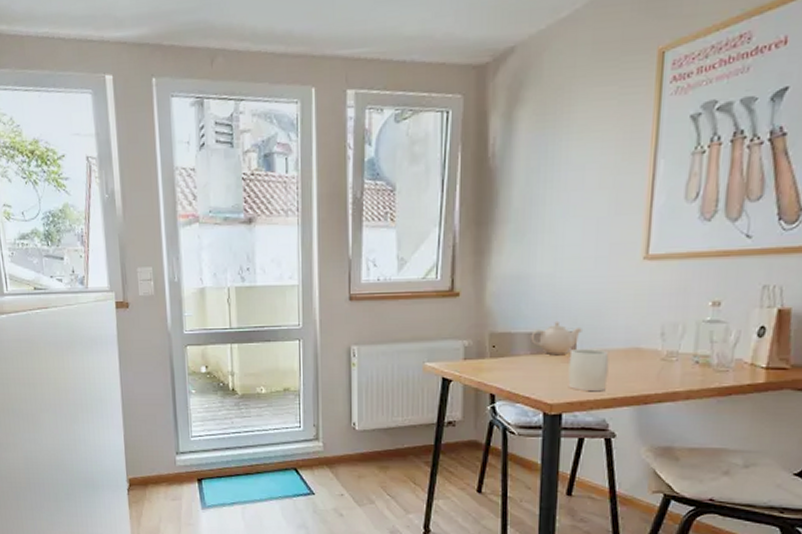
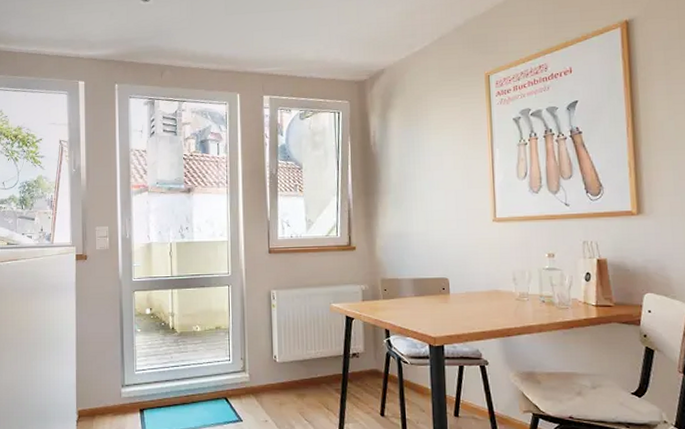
teapot: present [530,320,582,354] -> none [413,269,453,296]
mug: present [568,349,609,392] -> none [445,292,477,327]

